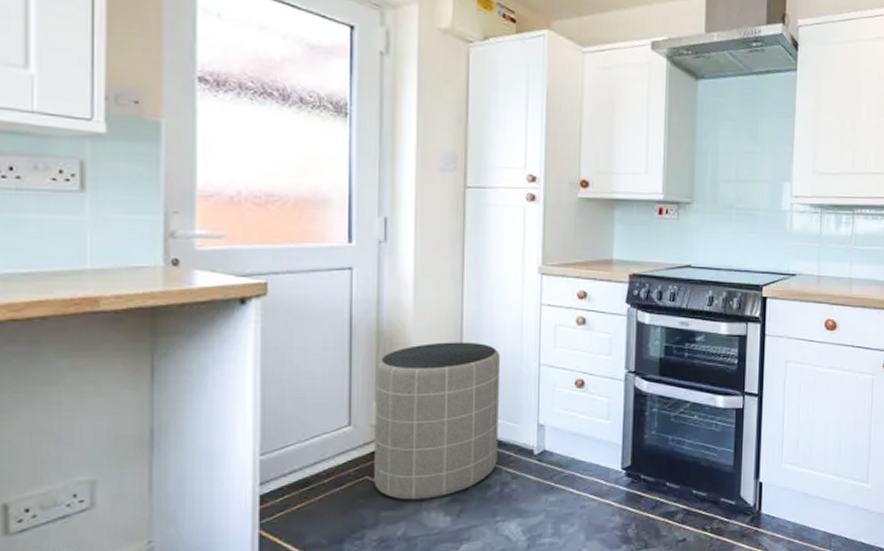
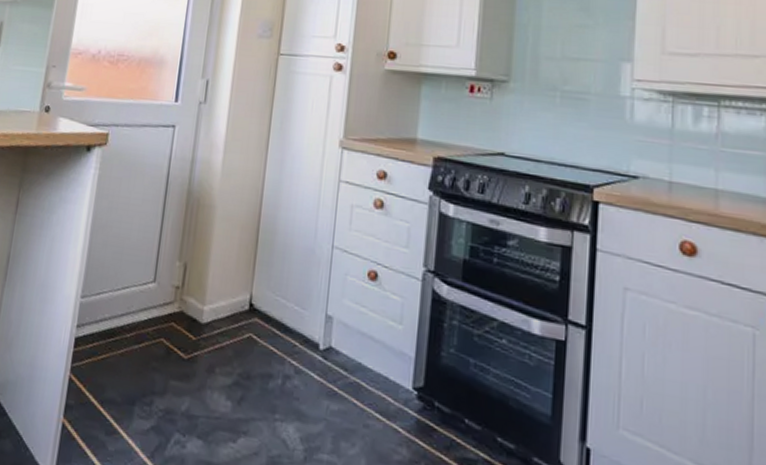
trash can: present [374,342,500,500] -> none [167,208,295,378]

